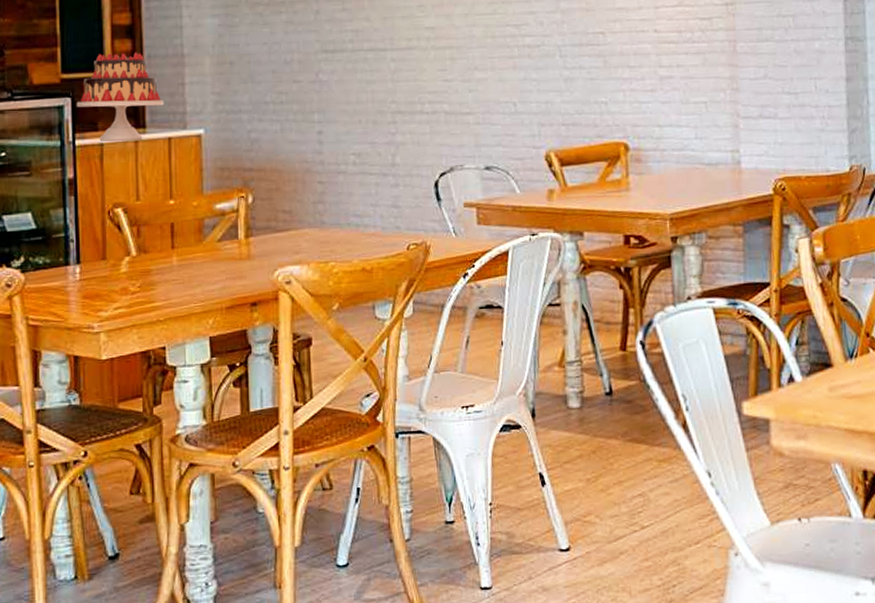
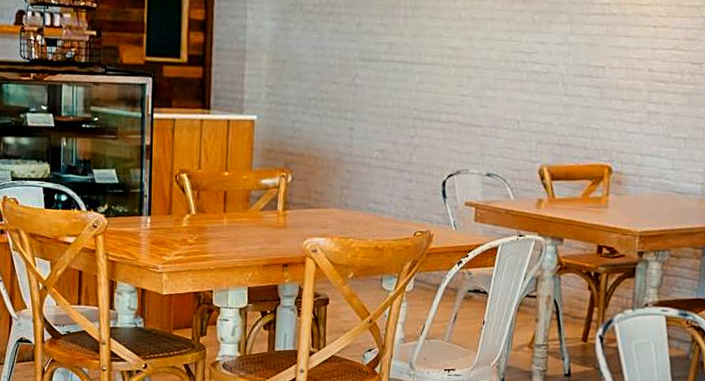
cake: present [76,52,165,142] -> none [156,43,227,120]

